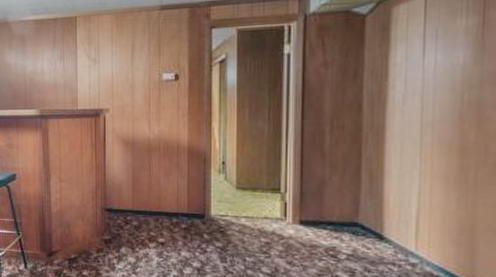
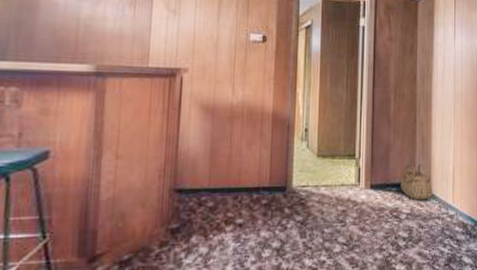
basket: none [339,202,385,243] -> present [401,164,433,201]

